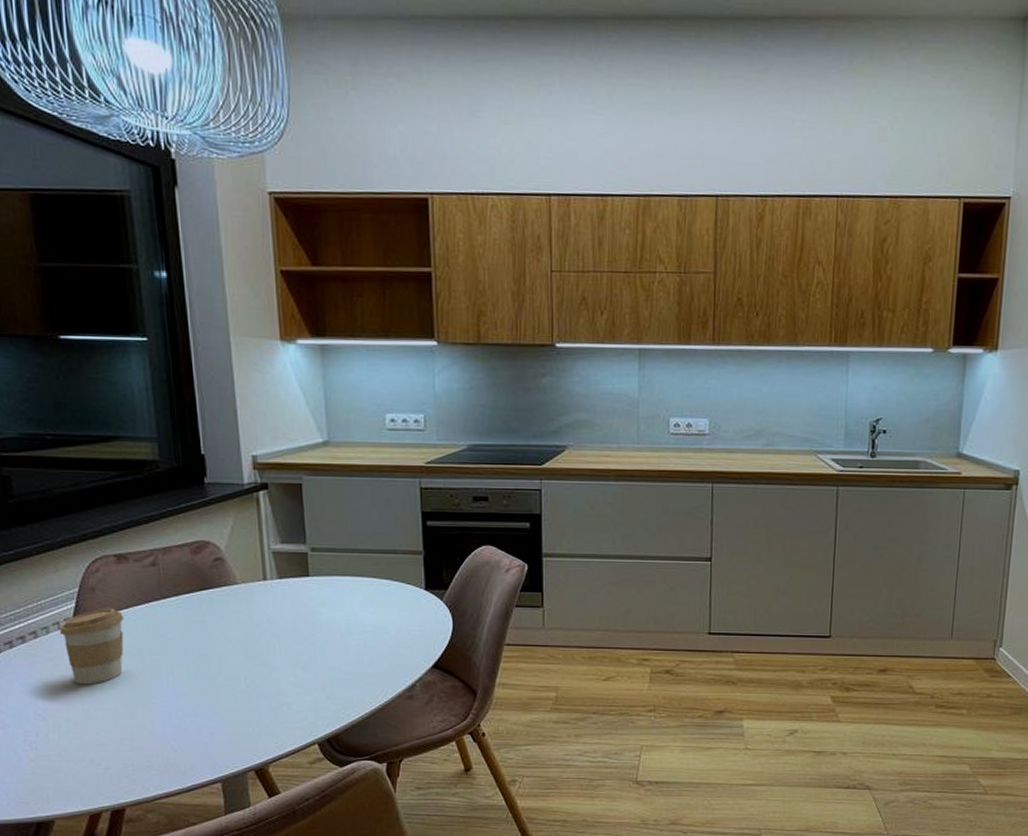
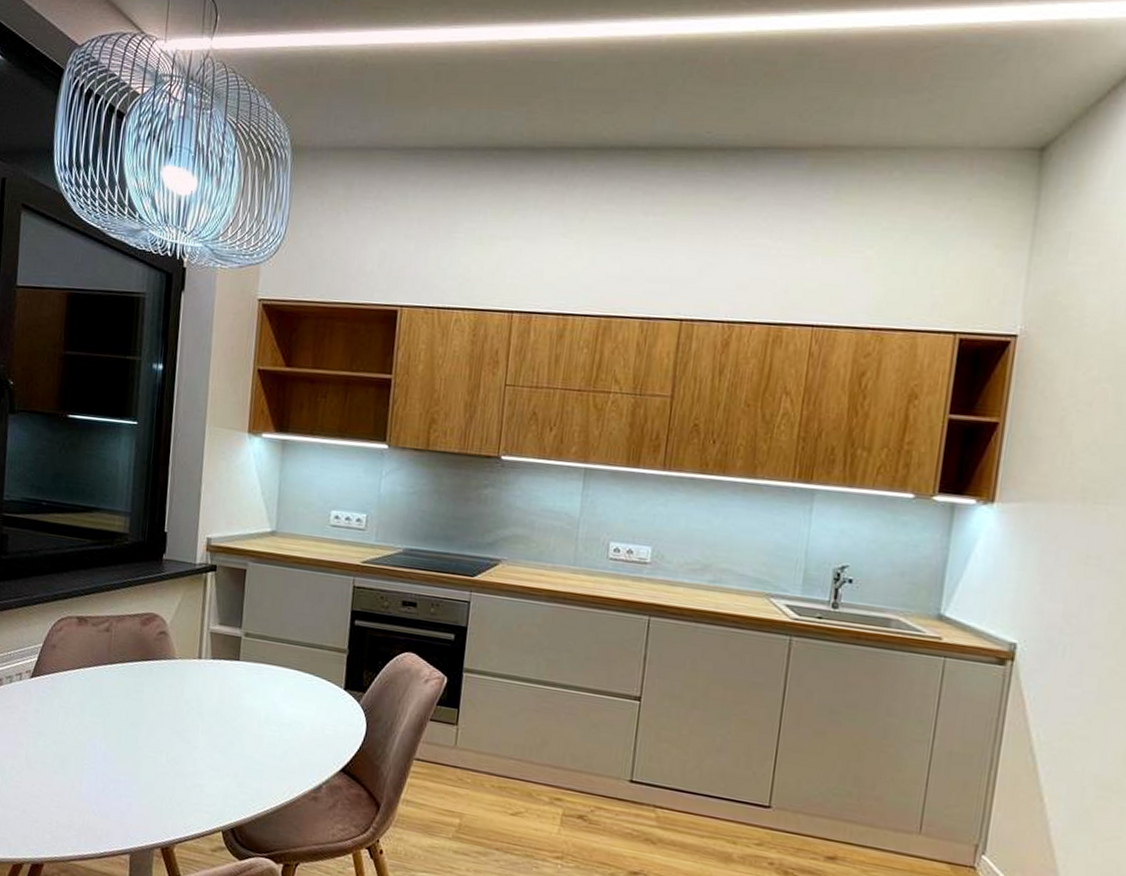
coffee cup: present [59,608,124,685] -> none [20,665,75,737]

